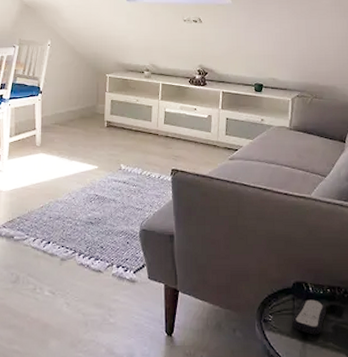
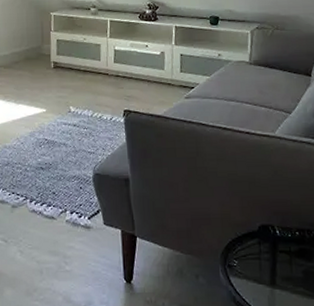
remote control: present [292,299,327,335] -> none [258,243,296,280]

